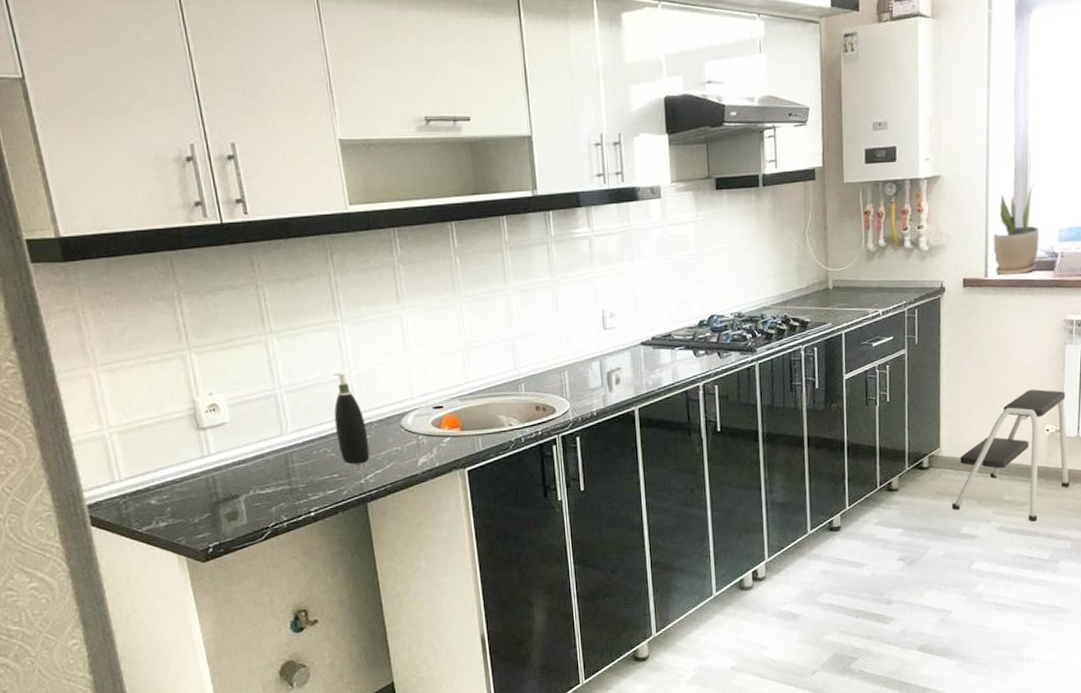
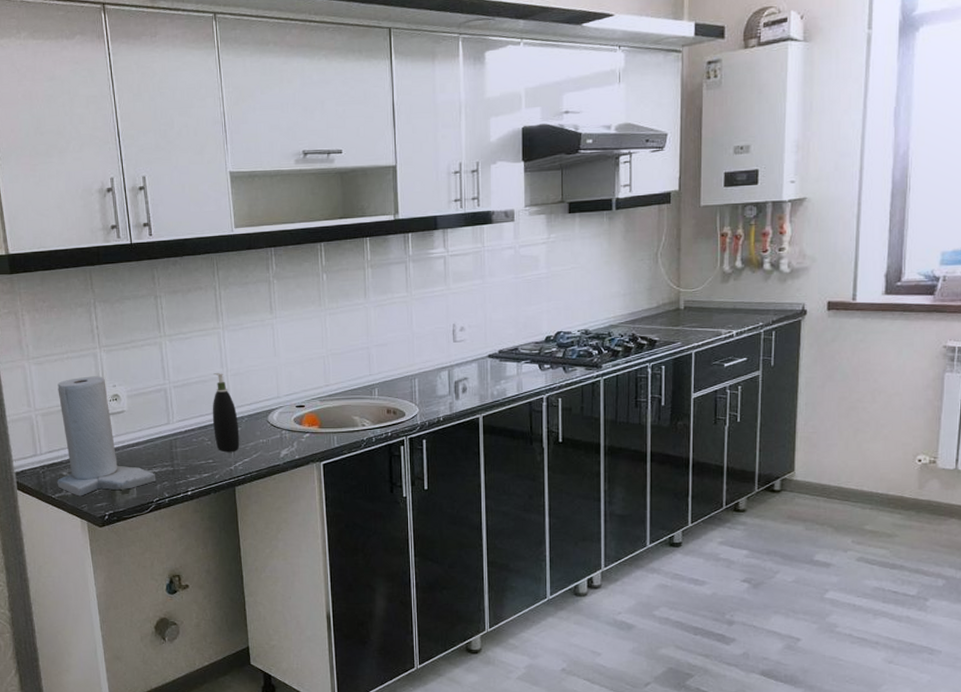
paper towel: none [136,383,271,528] -> present [57,376,156,496]
step stool: present [951,389,1070,522] -> none [804,417,944,555]
potted plant: present [992,184,1039,276] -> none [862,206,918,299]

